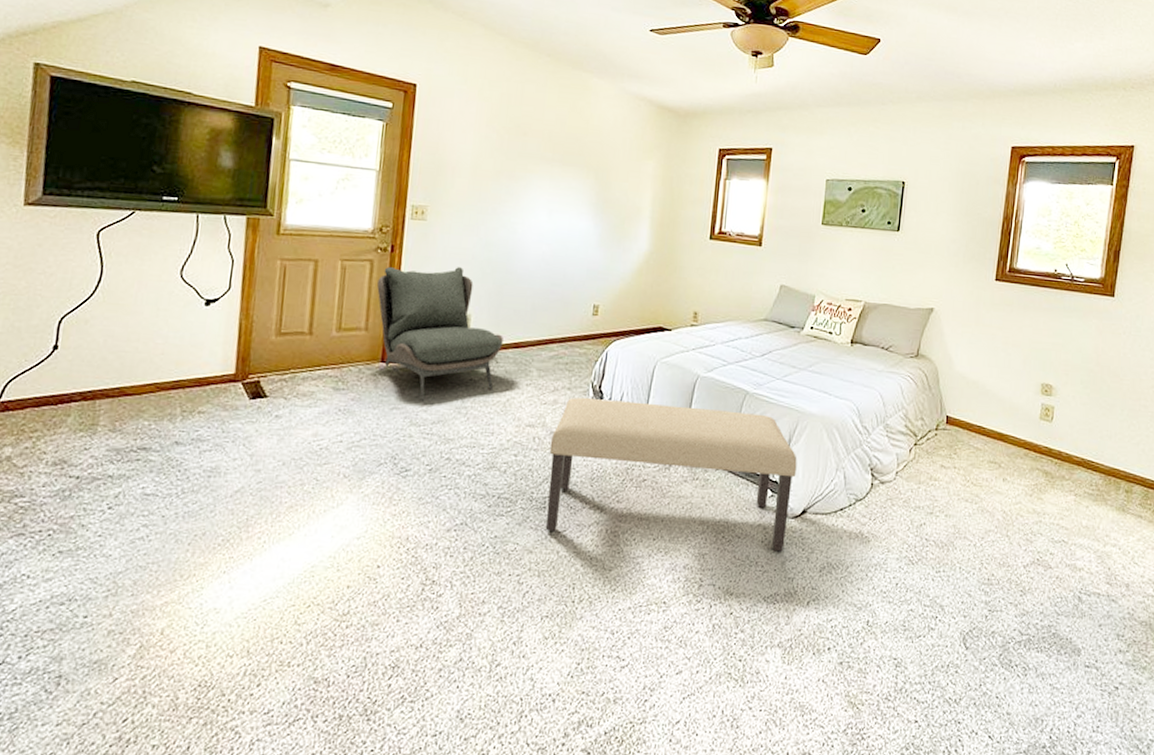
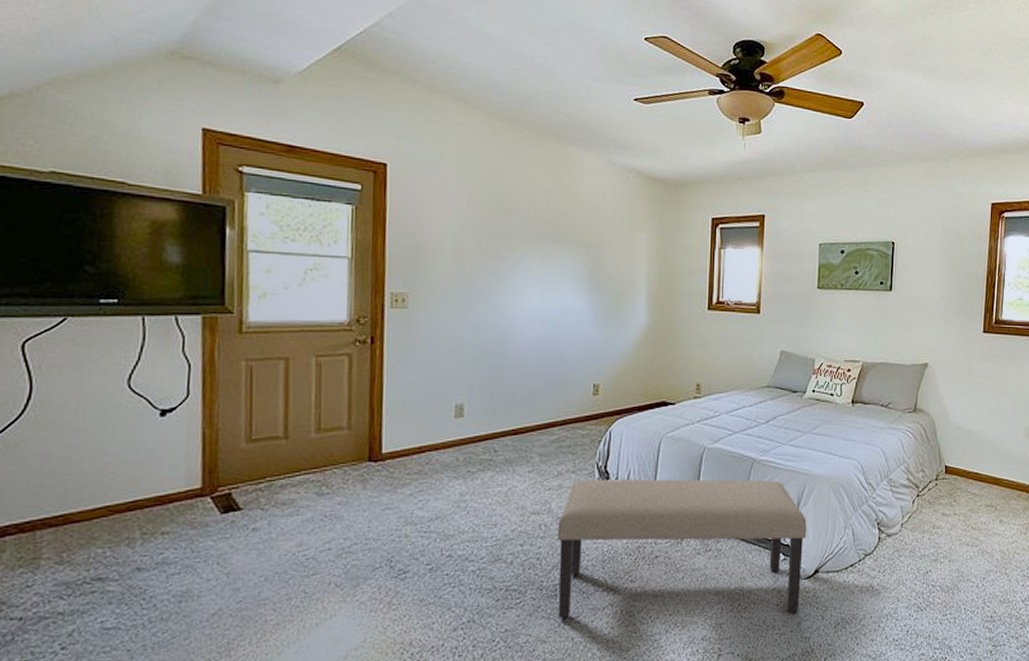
armless chair: present [377,267,503,401] -> none [358,355,500,499]

